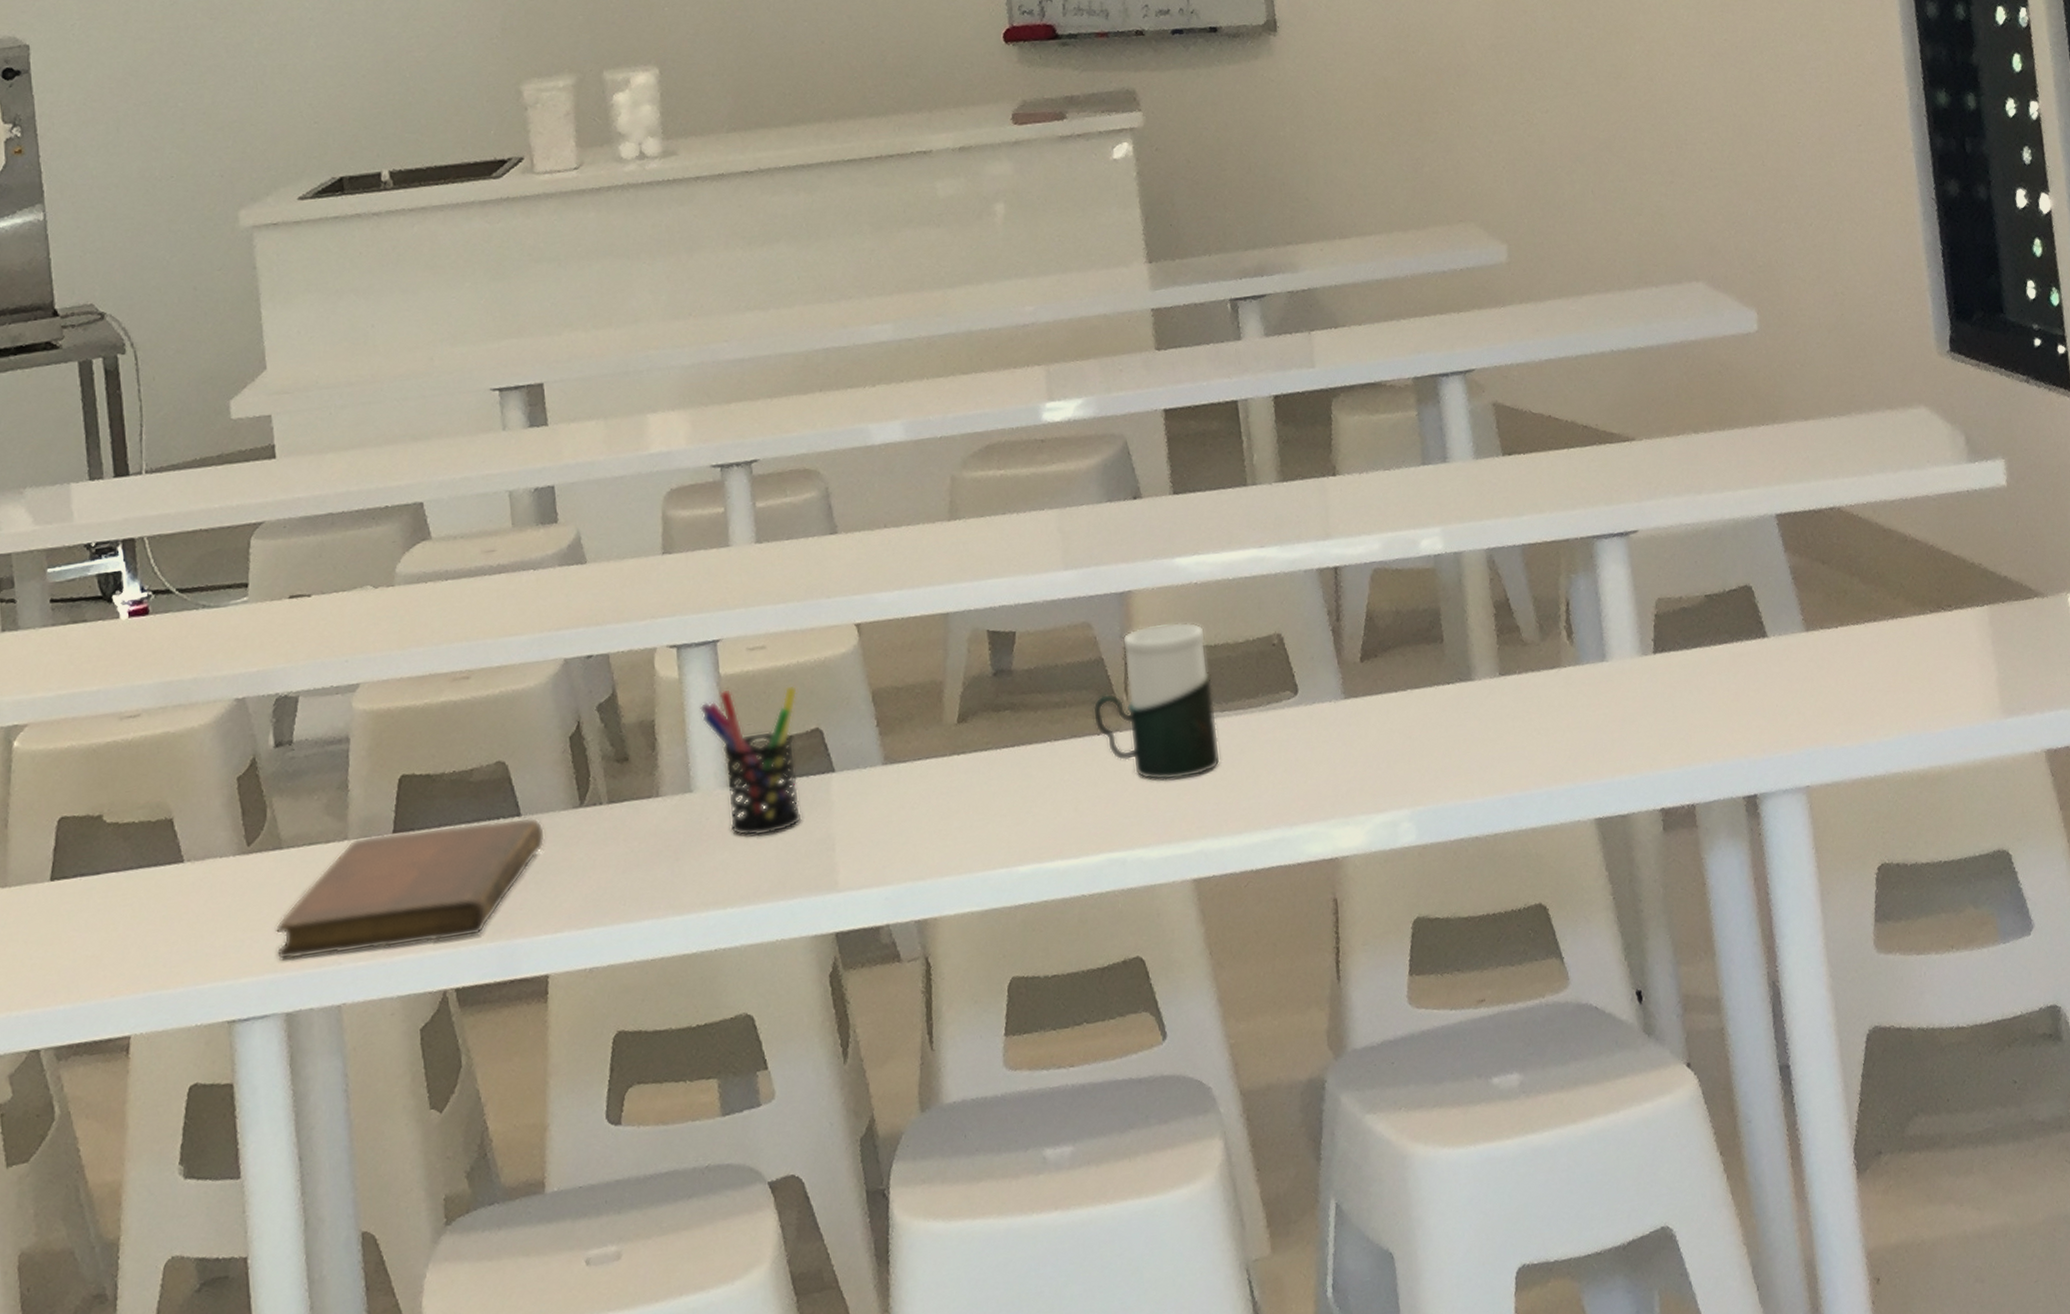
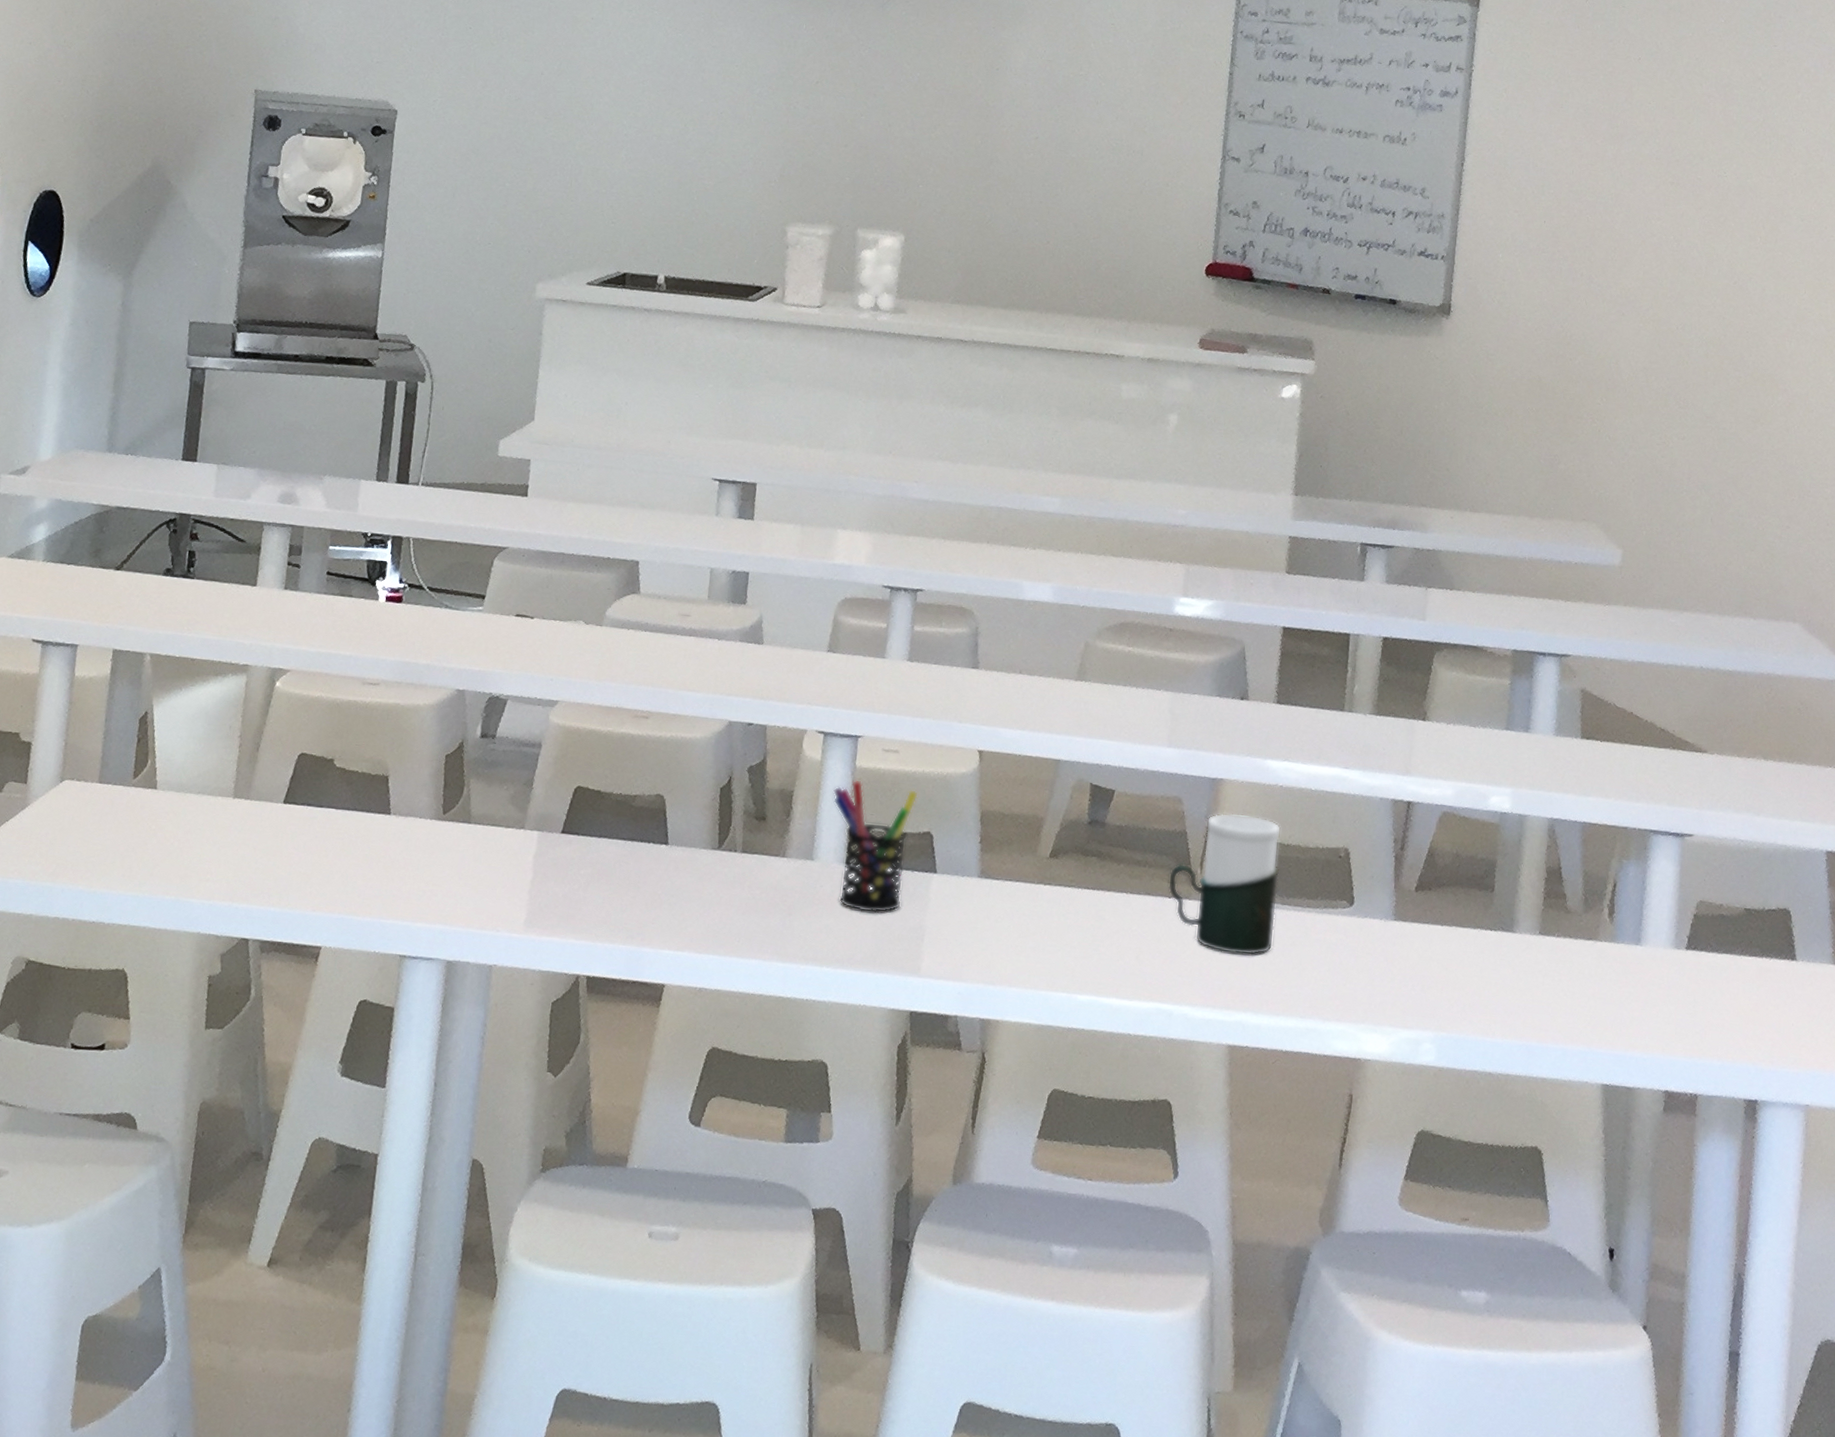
notebook: present [276,817,546,960] -> none [449,829,686,936]

